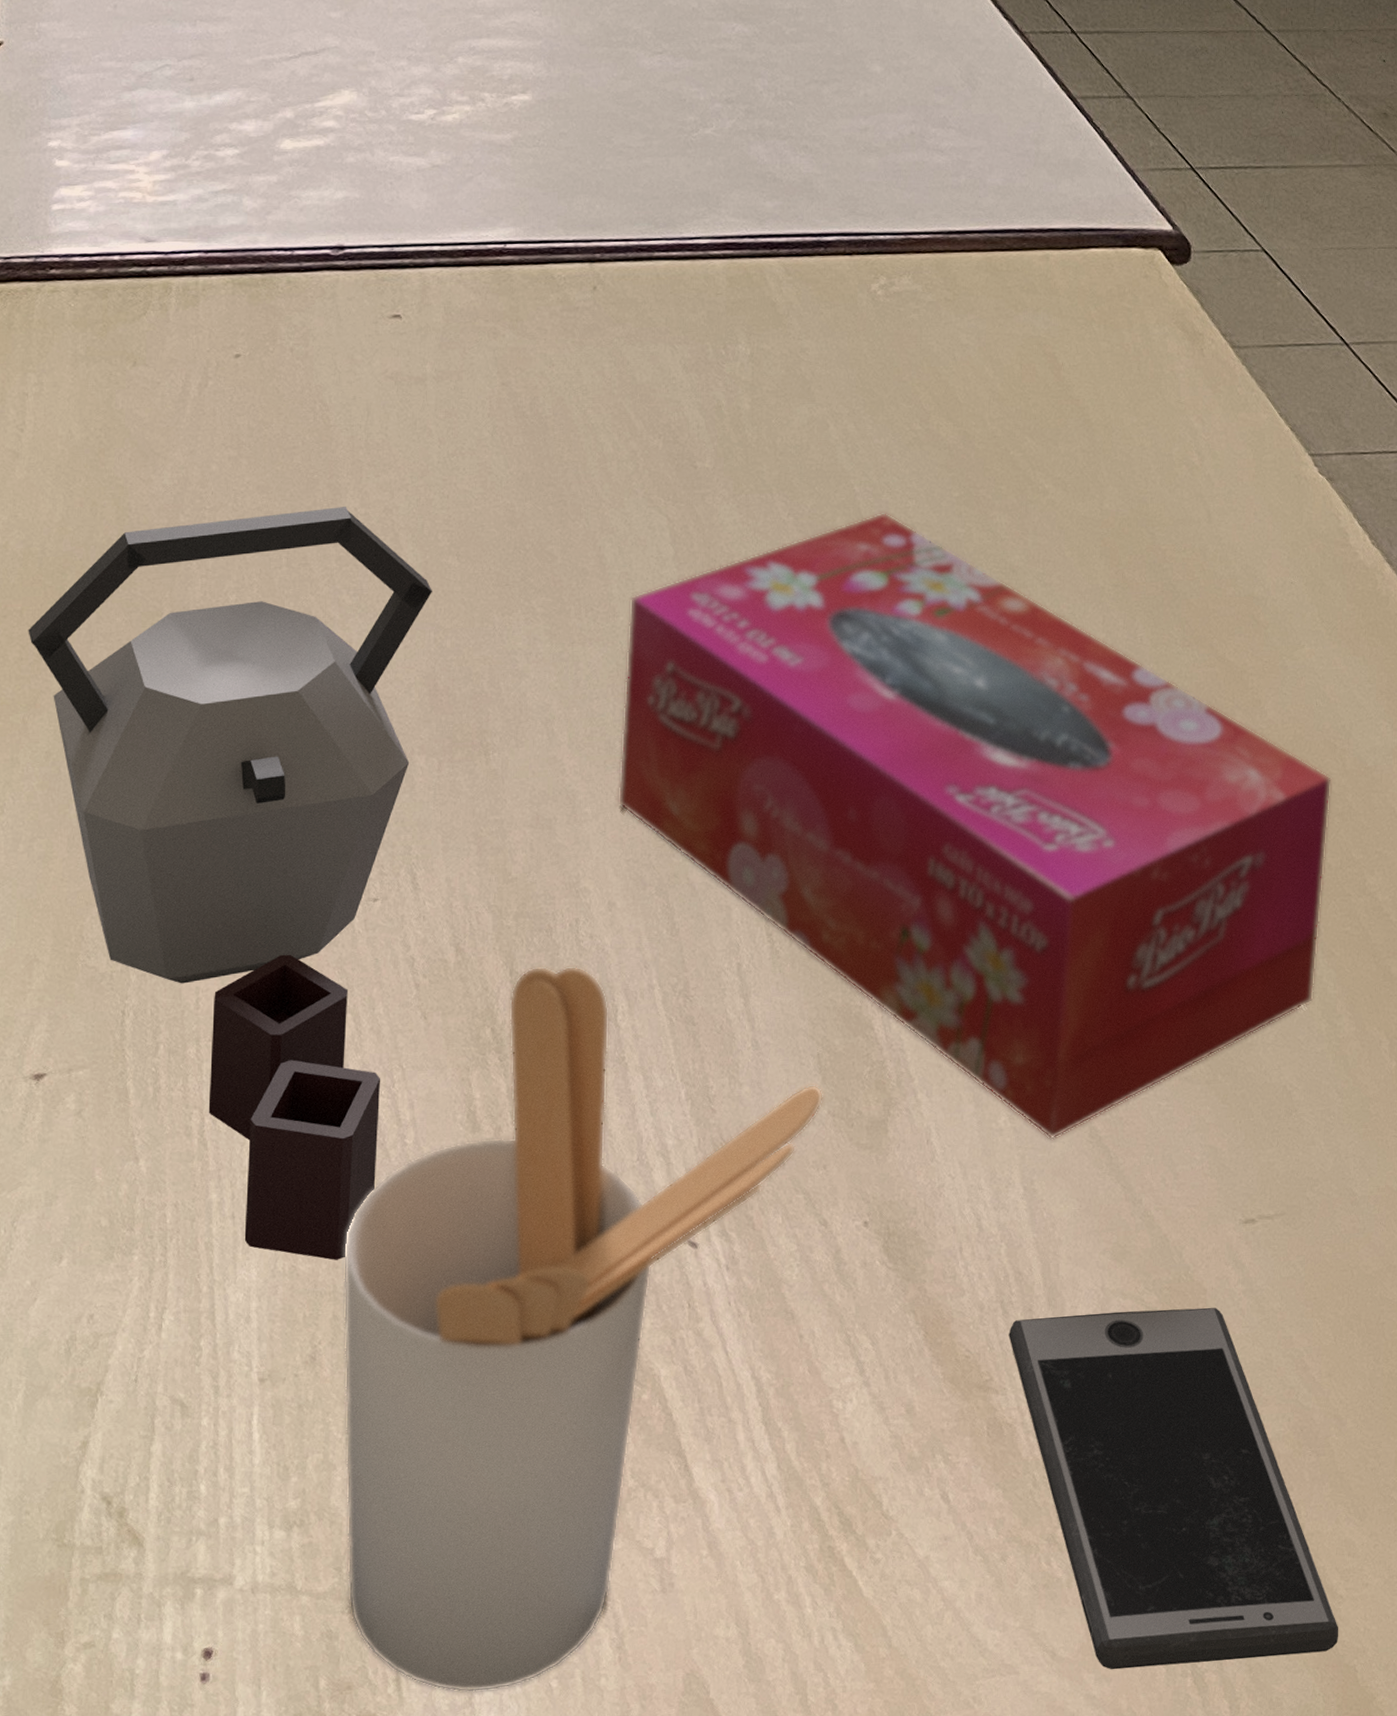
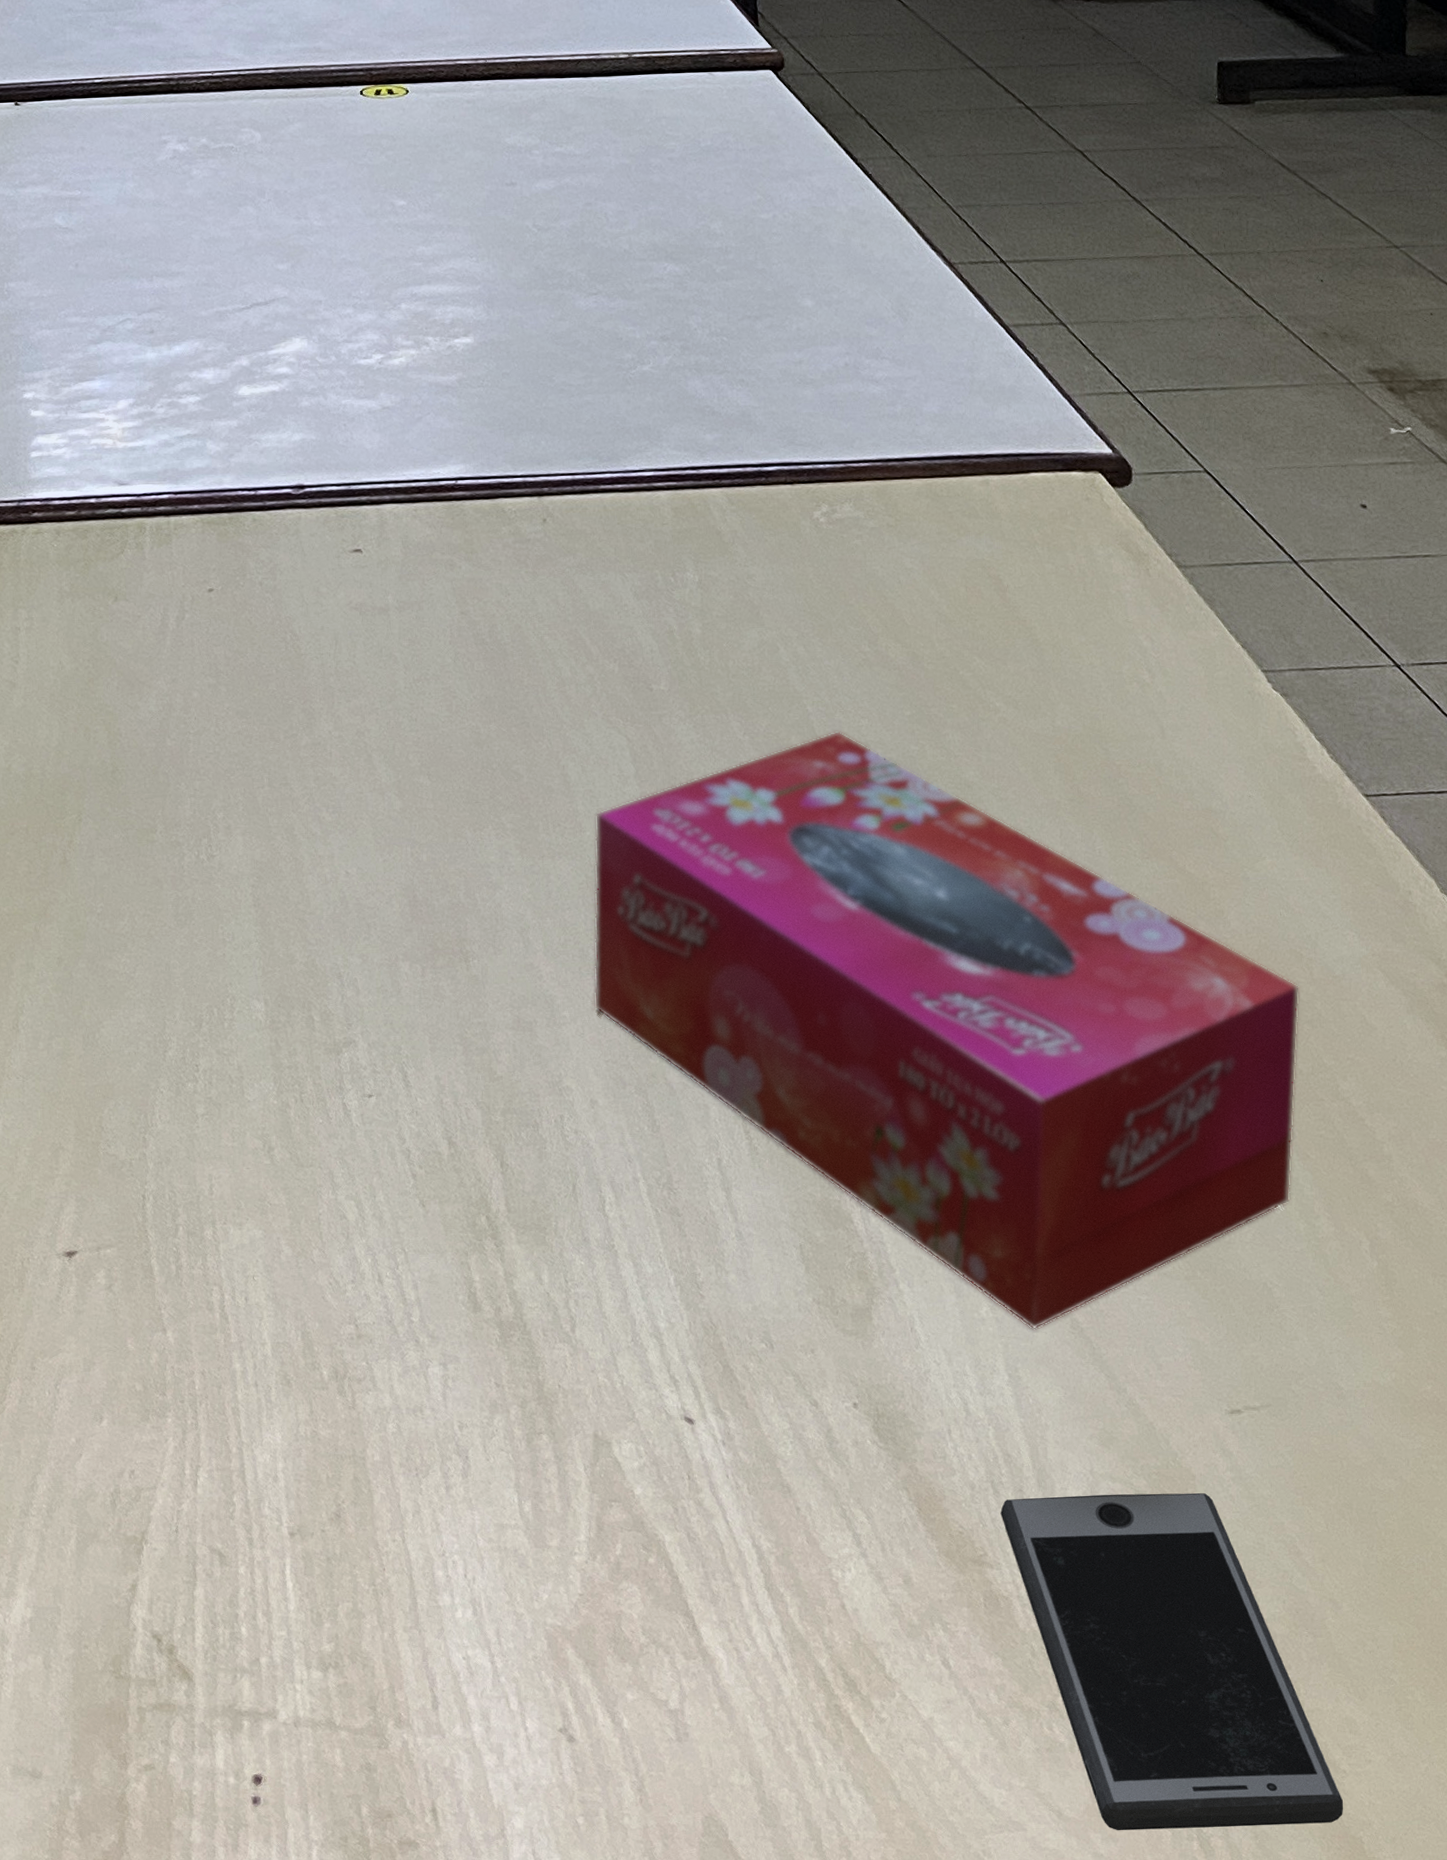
kettle: present [28,507,432,1260] -> none [34,730,406,1427]
utensil holder: present [342,965,824,1693] -> none [360,1159,809,1825]

